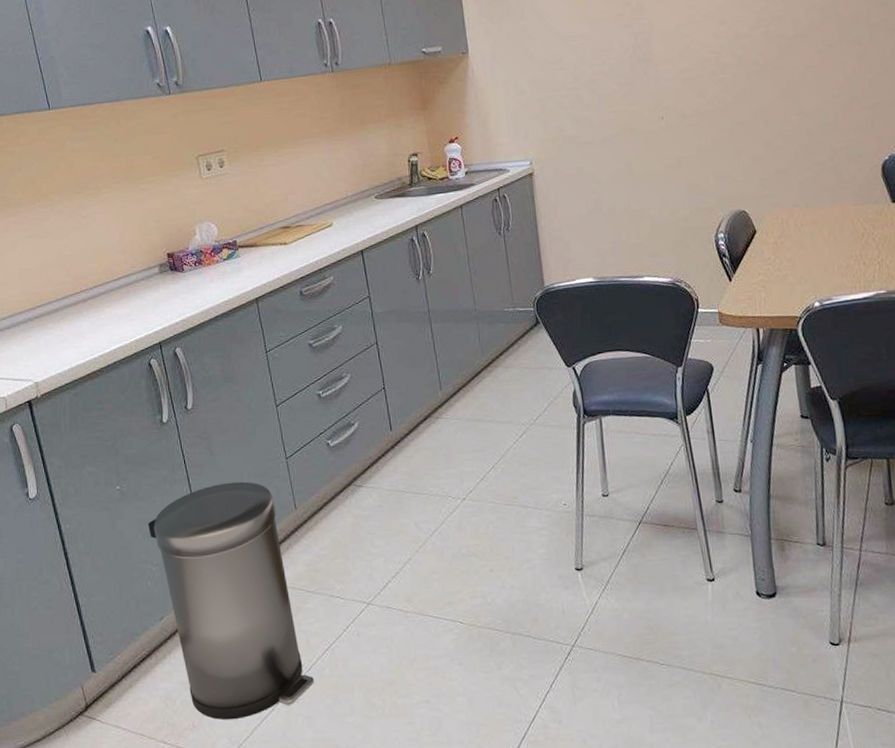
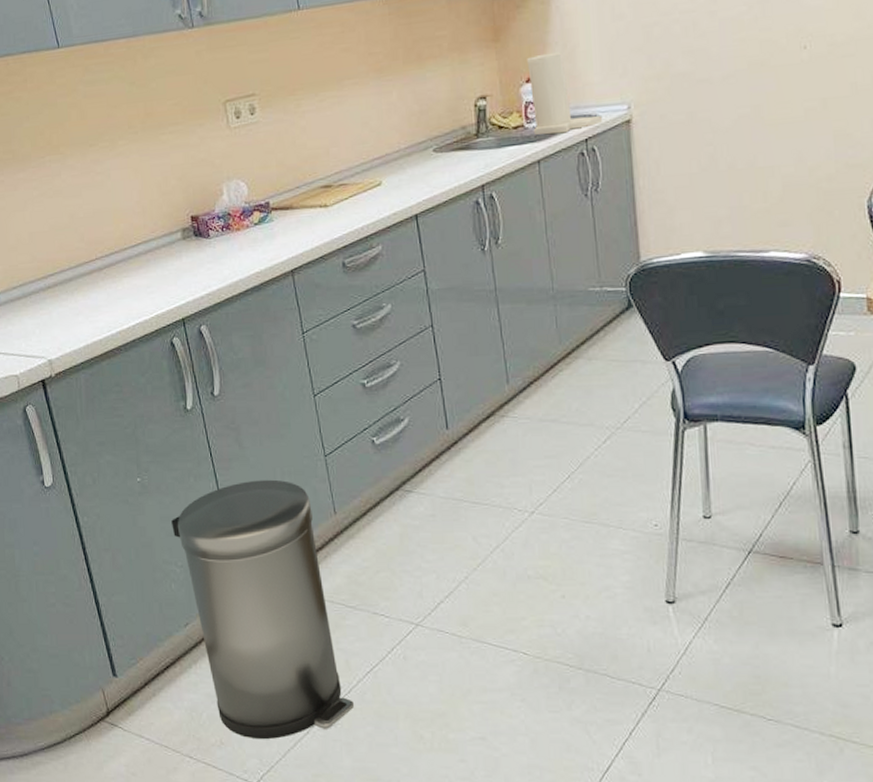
paper towel: none [450,118,511,185] -> present [527,51,603,135]

